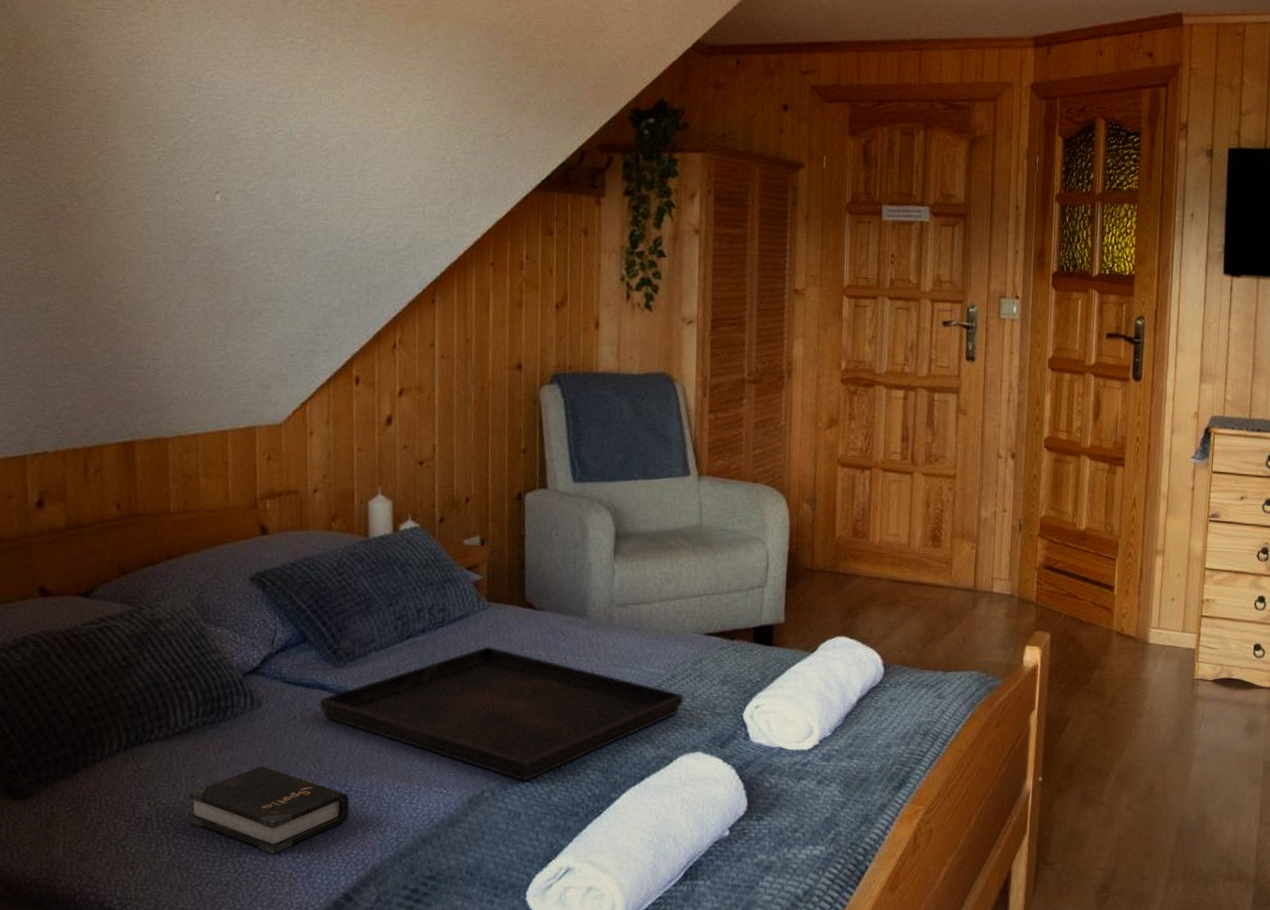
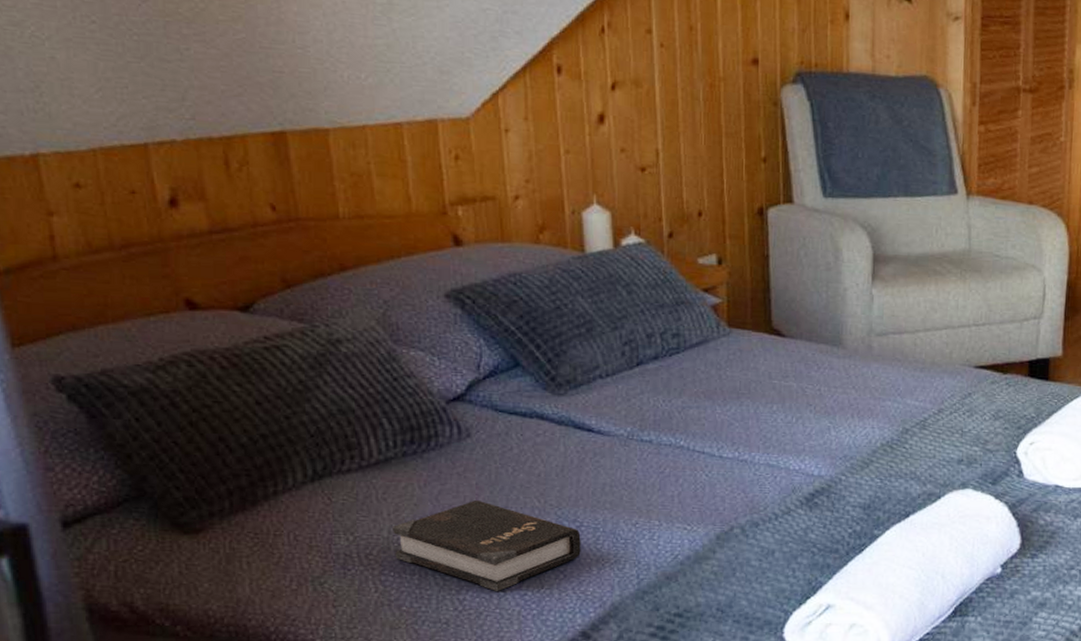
serving tray: present [319,647,683,782] -> none [538,376,951,518]

